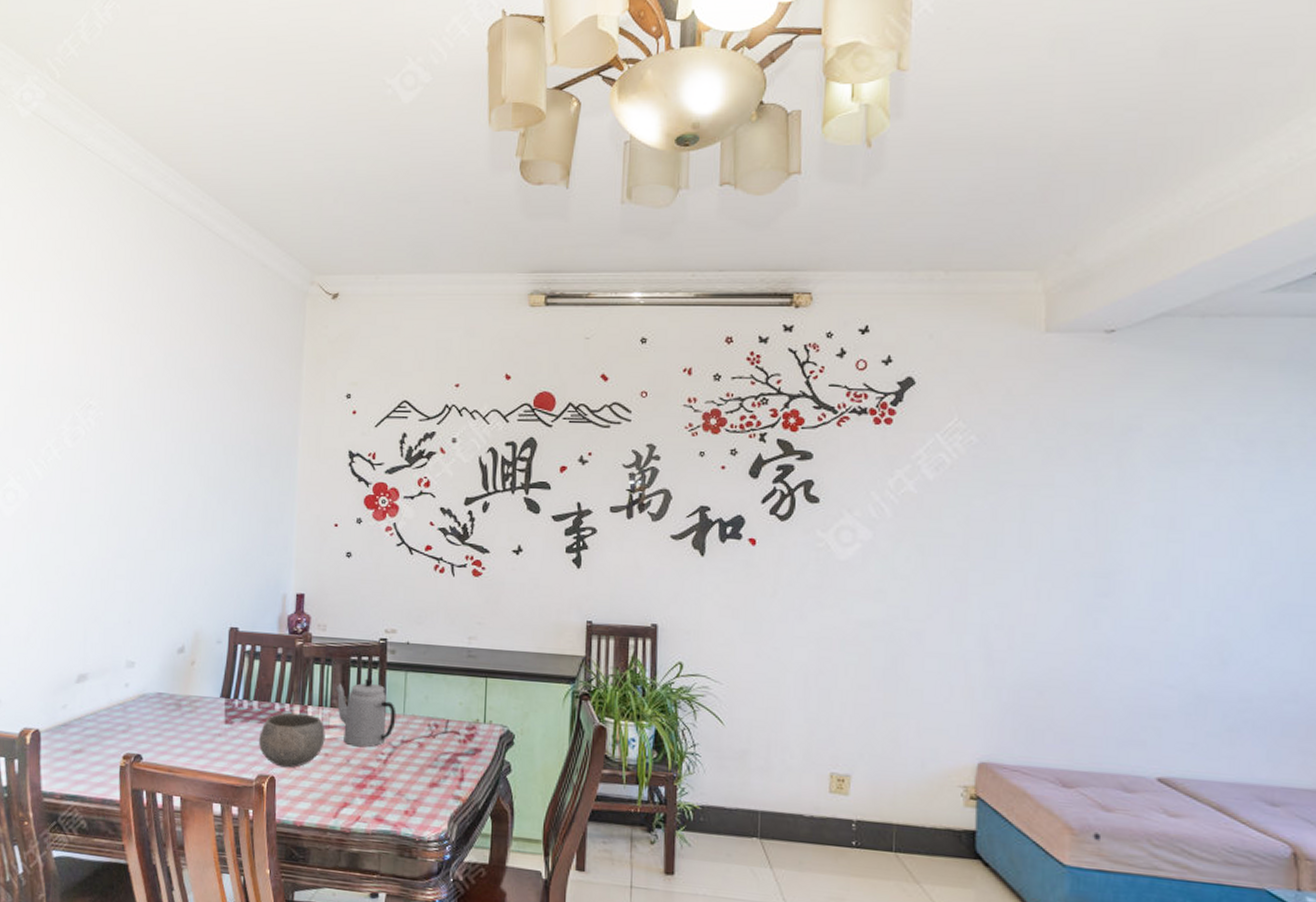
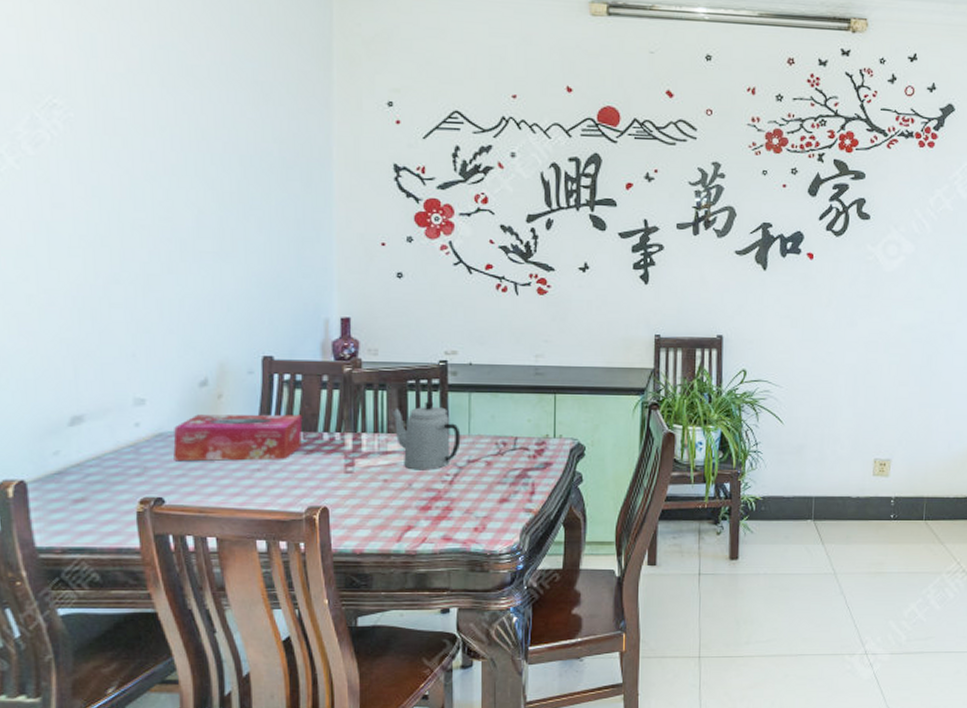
tissue box: none [152,679,259,727] -> present [173,414,303,462]
bowl: present [258,712,325,768] -> none [305,441,383,497]

